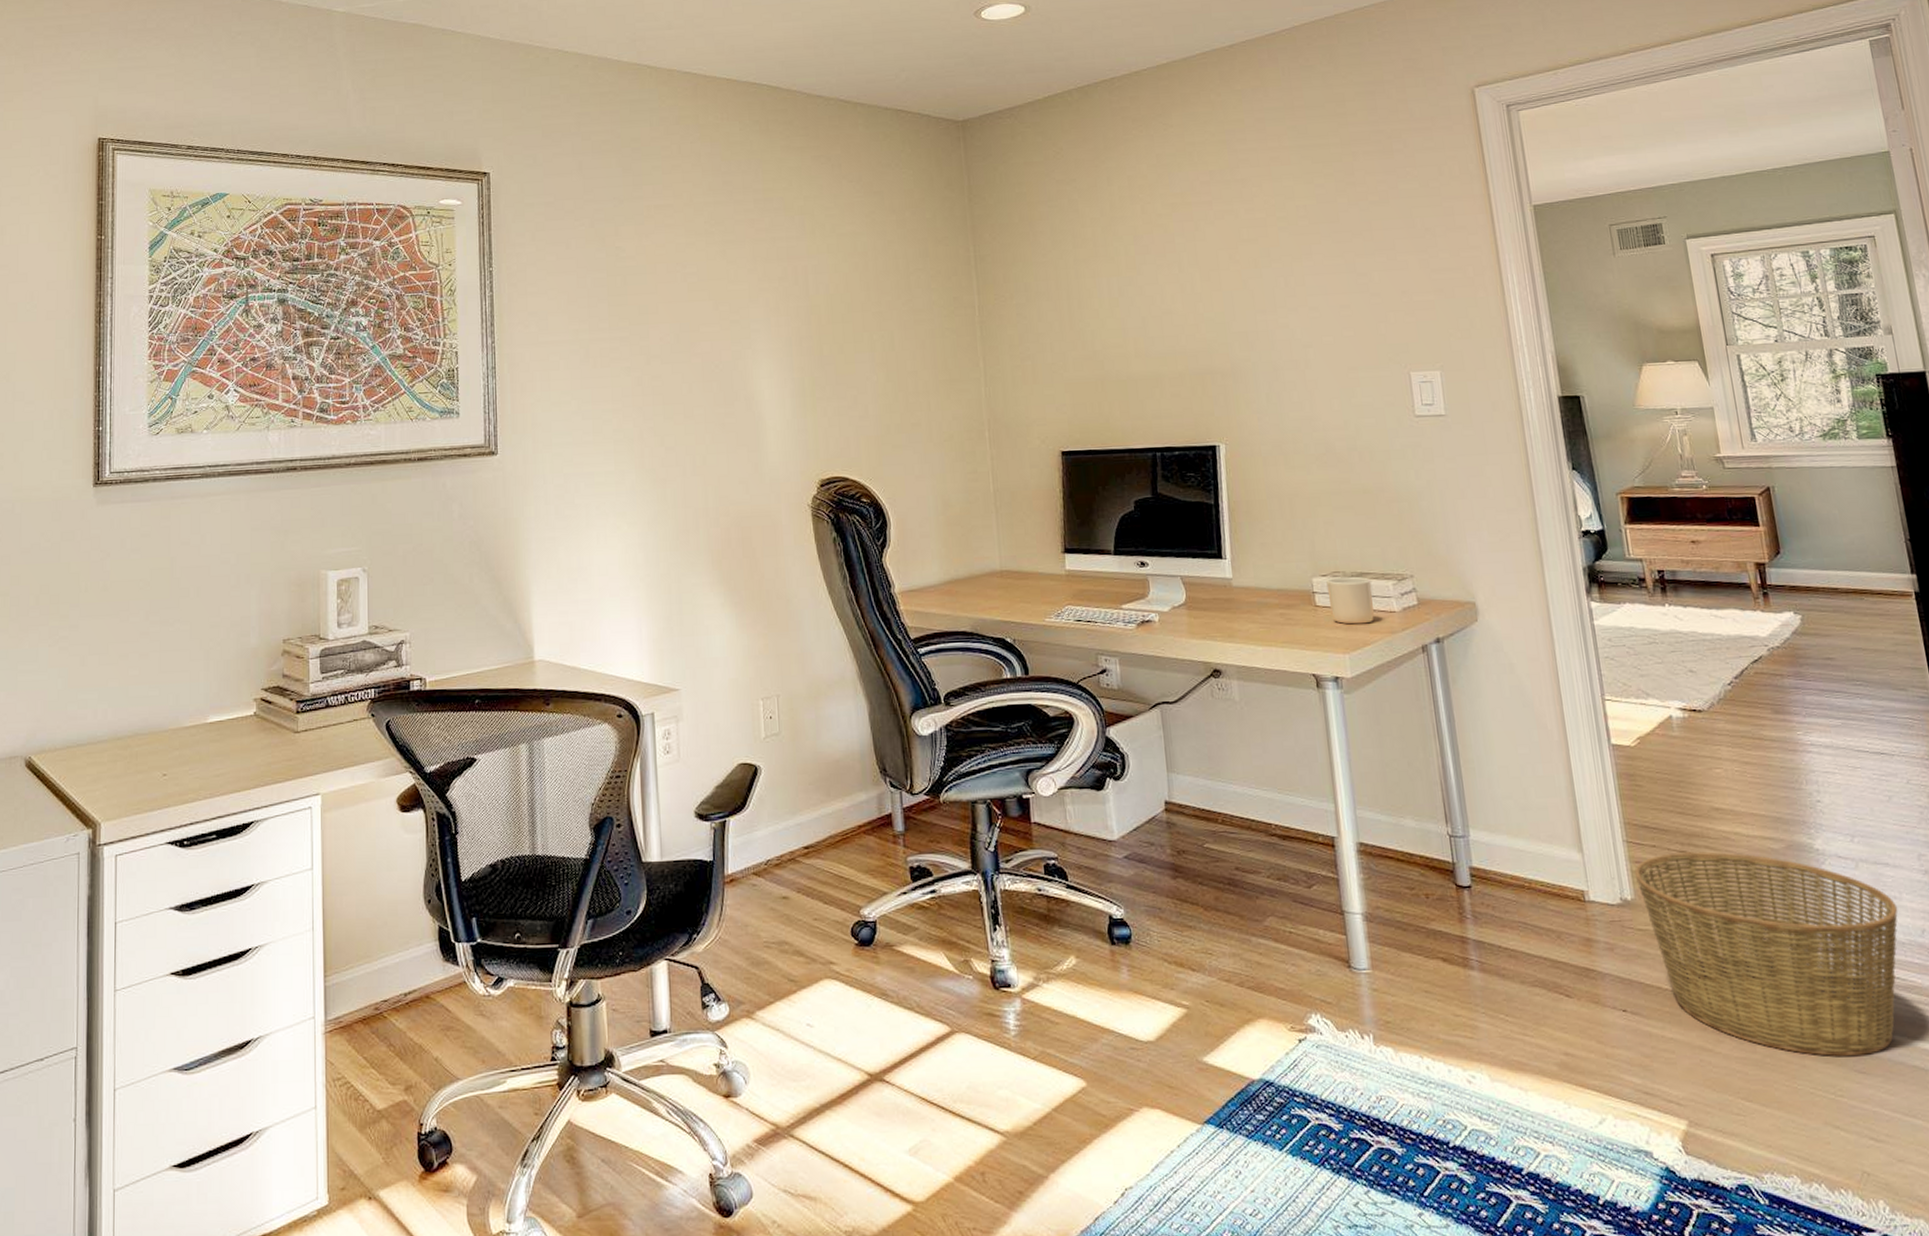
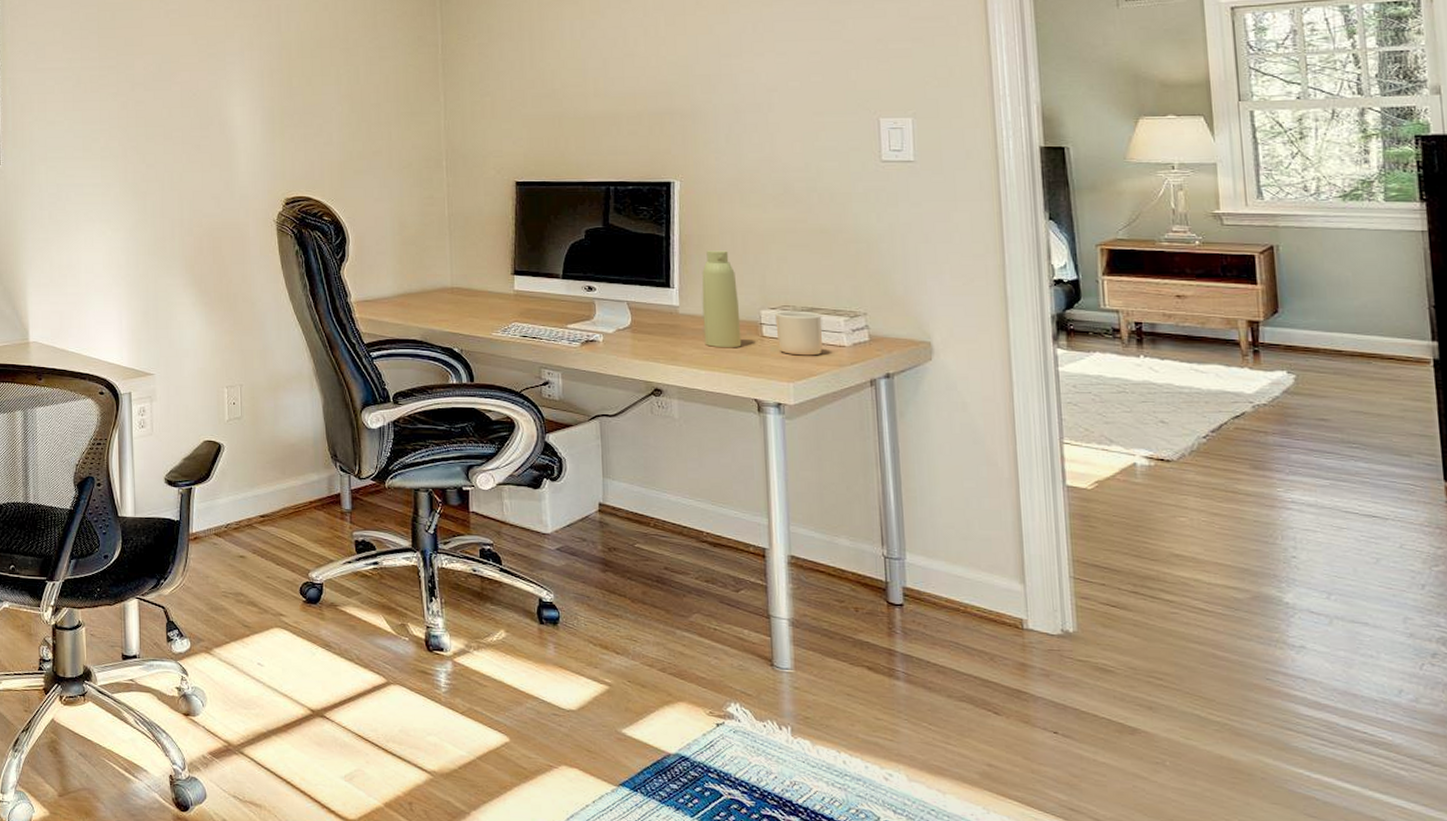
water bottle: none [1252,516,1296,621] -> present [701,251,742,348]
basket: present [1634,851,1898,1056] -> none [1079,592,1374,801]

